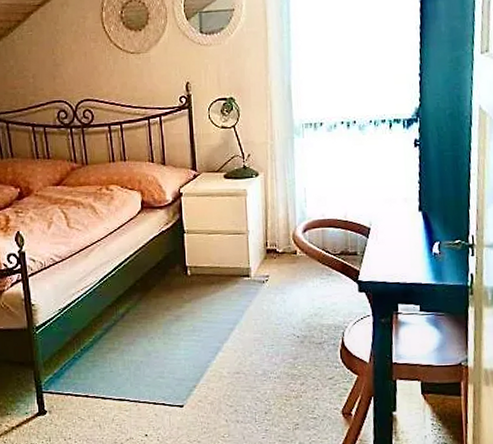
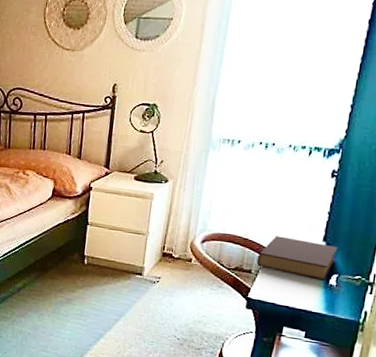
book: none [360,212,434,251] -> present [256,236,338,281]

